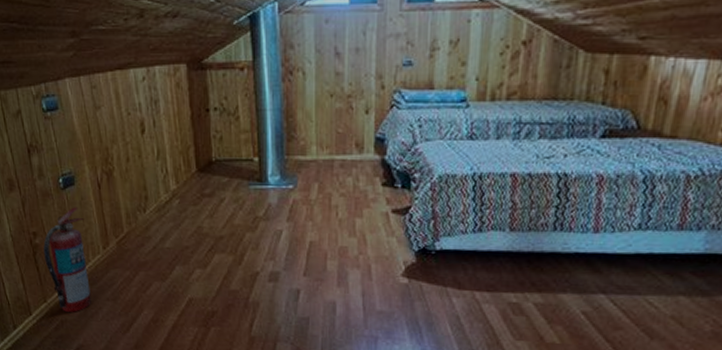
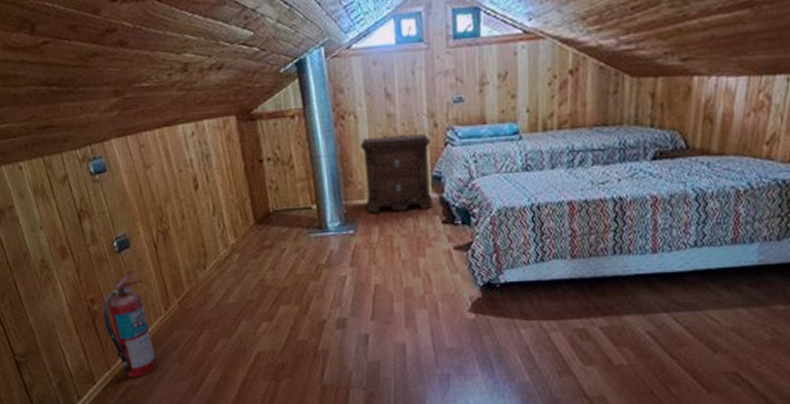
nightstand: none [307,95,377,171] -> present [361,134,432,213]

